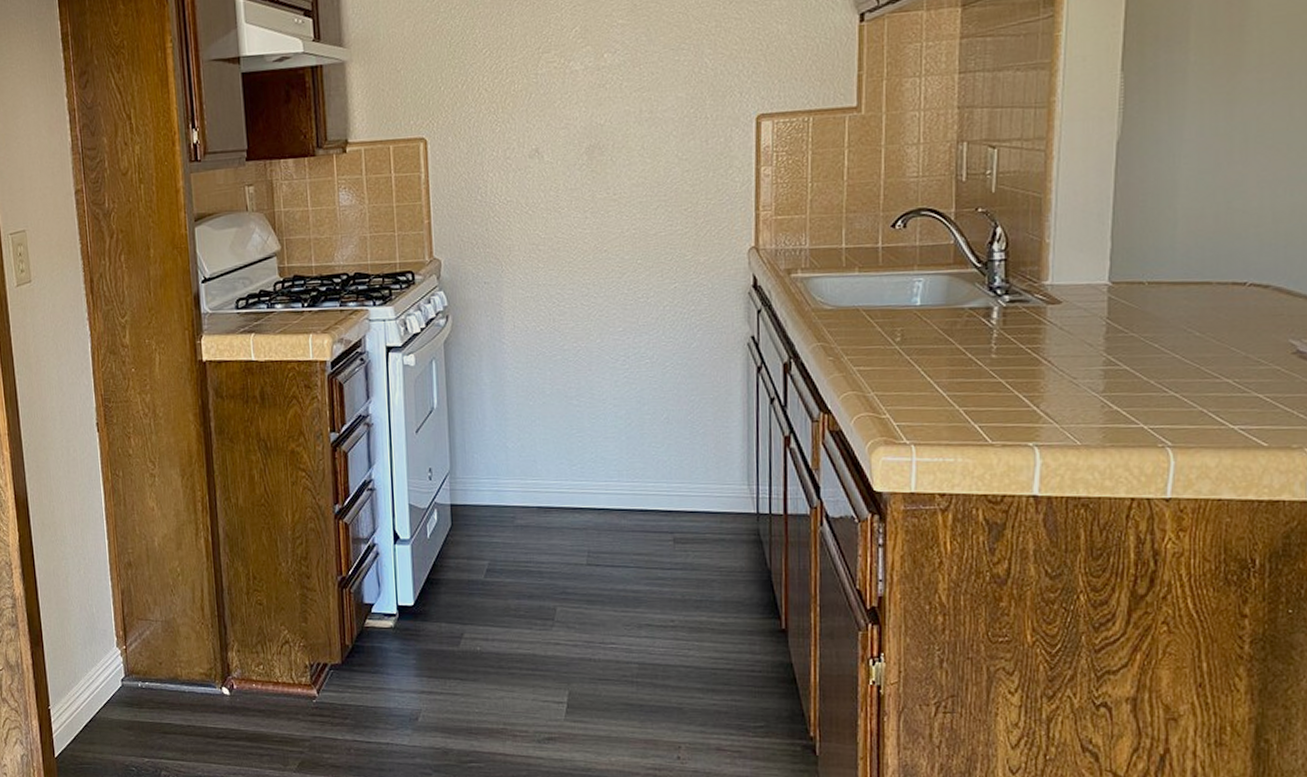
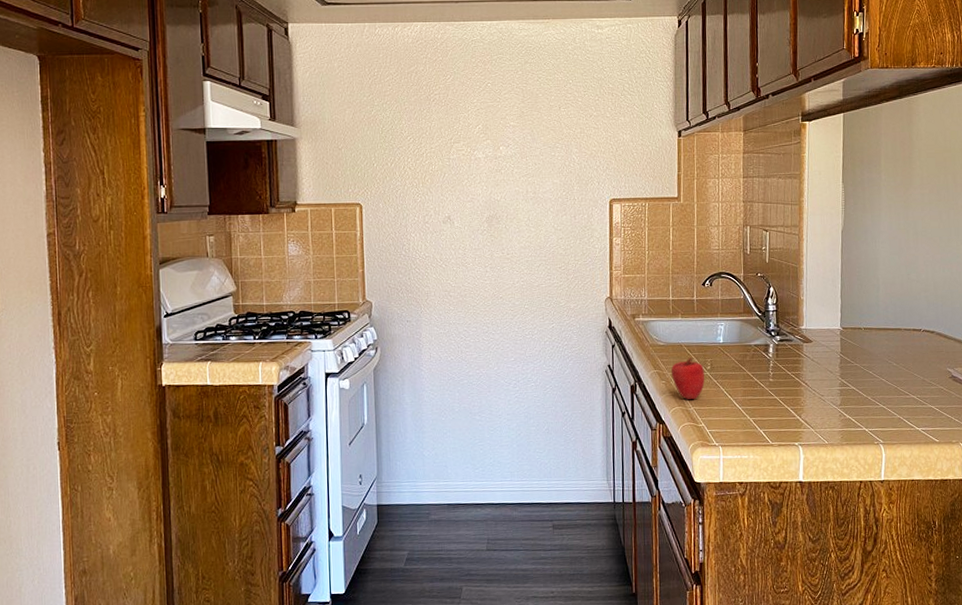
apple: none [843,325,891,383] -> present [671,357,705,400]

